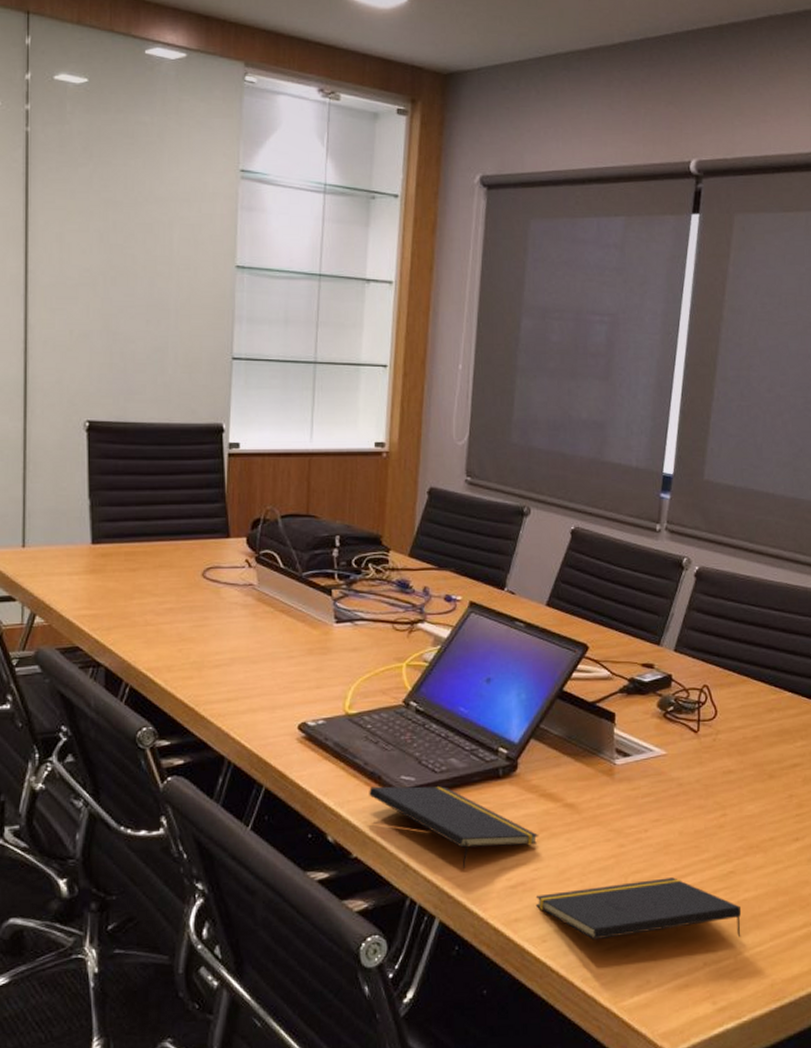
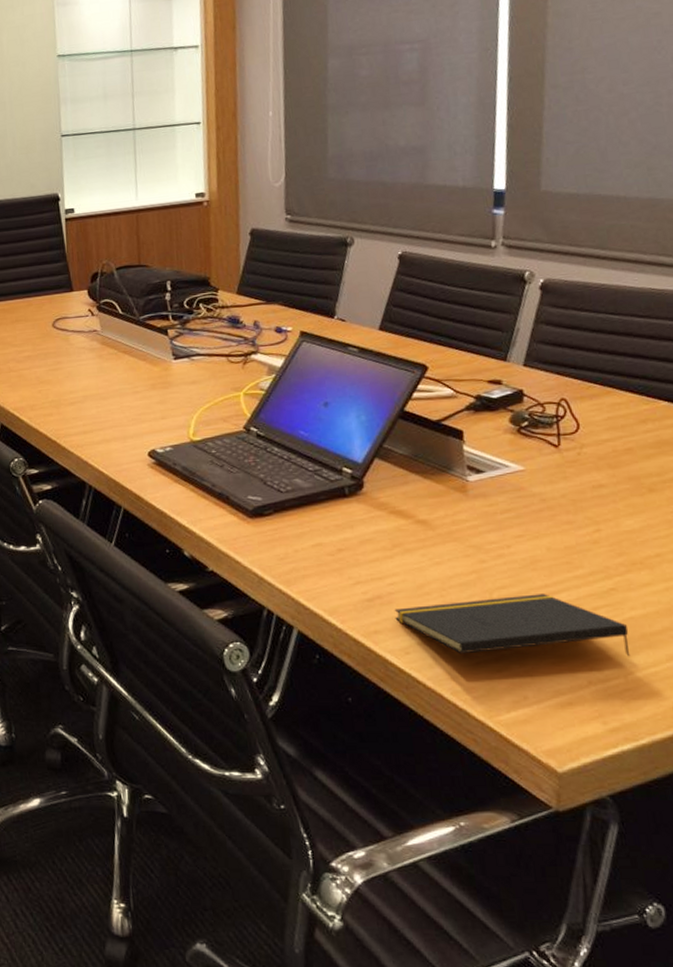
notepad: present [369,786,539,868] -> none [219,505,392,582]

